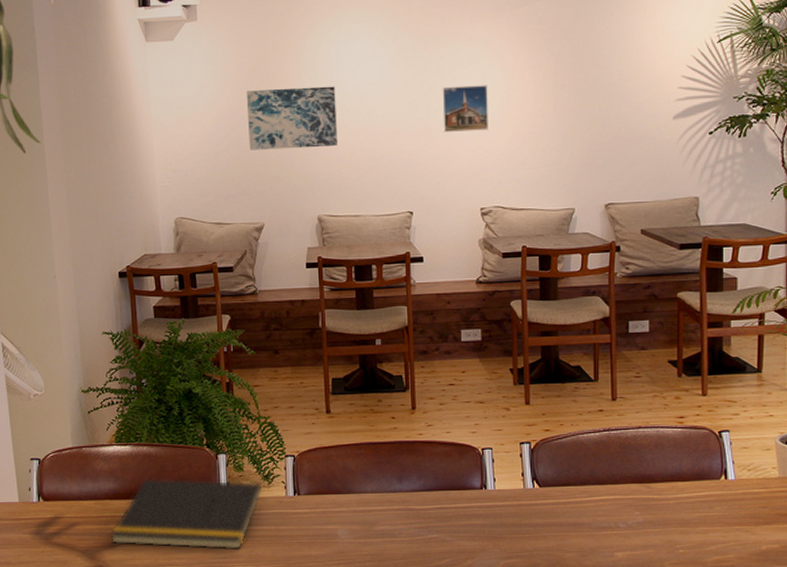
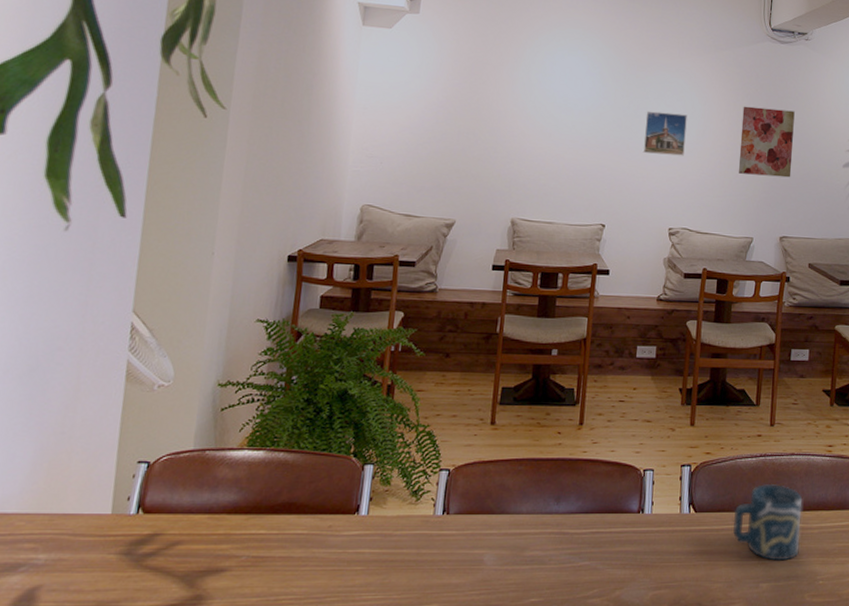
notepad: present [110,478,263,551] -> none [218,489,410,578]
wall art: present [246,86,337,150] -> none [452,88,546,152]
wall art: none [549,63,612,141] -> present [738,106,795,178]
cup: none [580,457,655,531] -> present [732,483,803,561]

